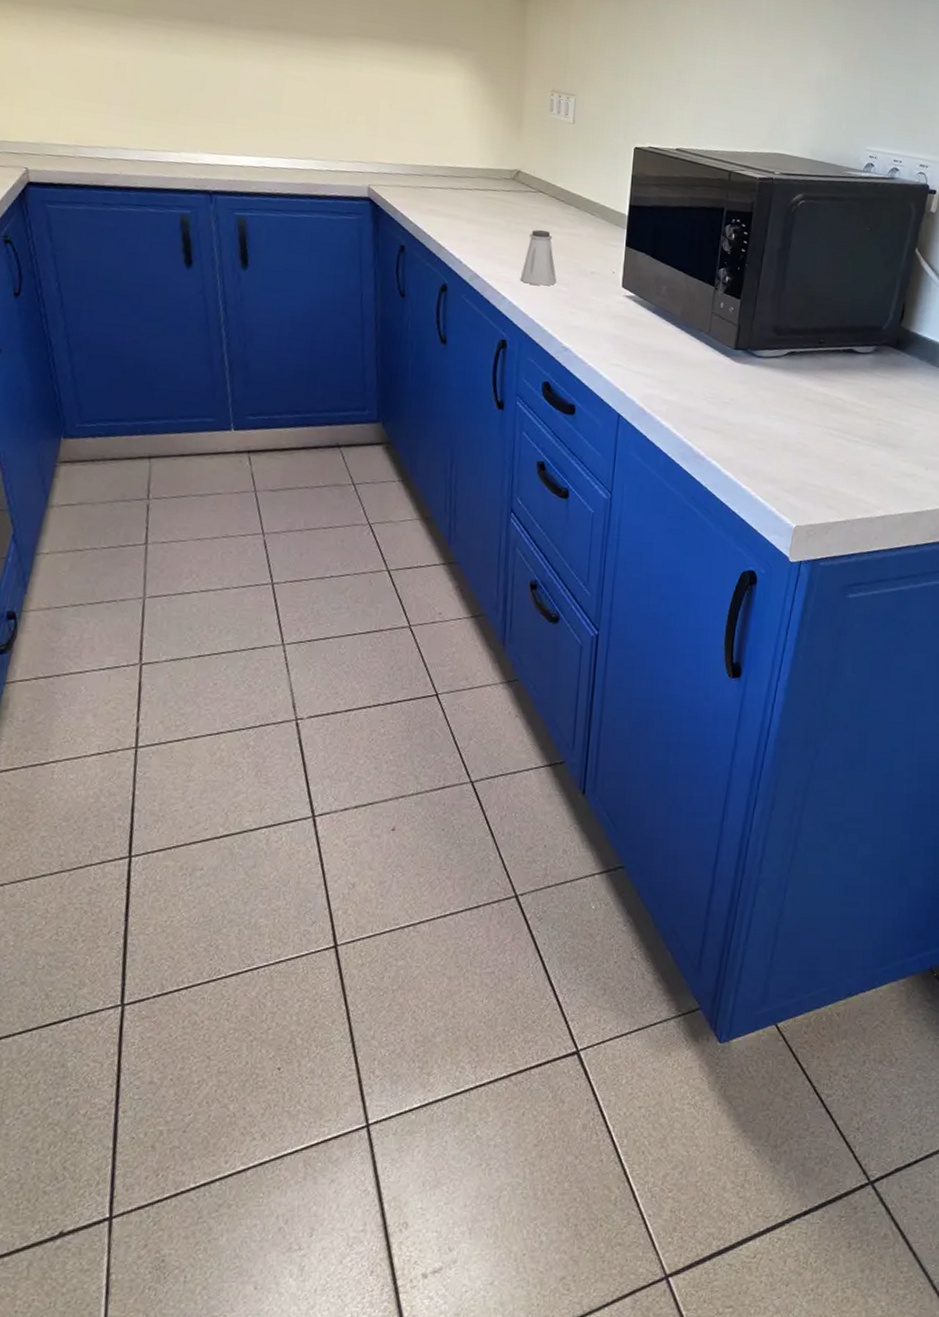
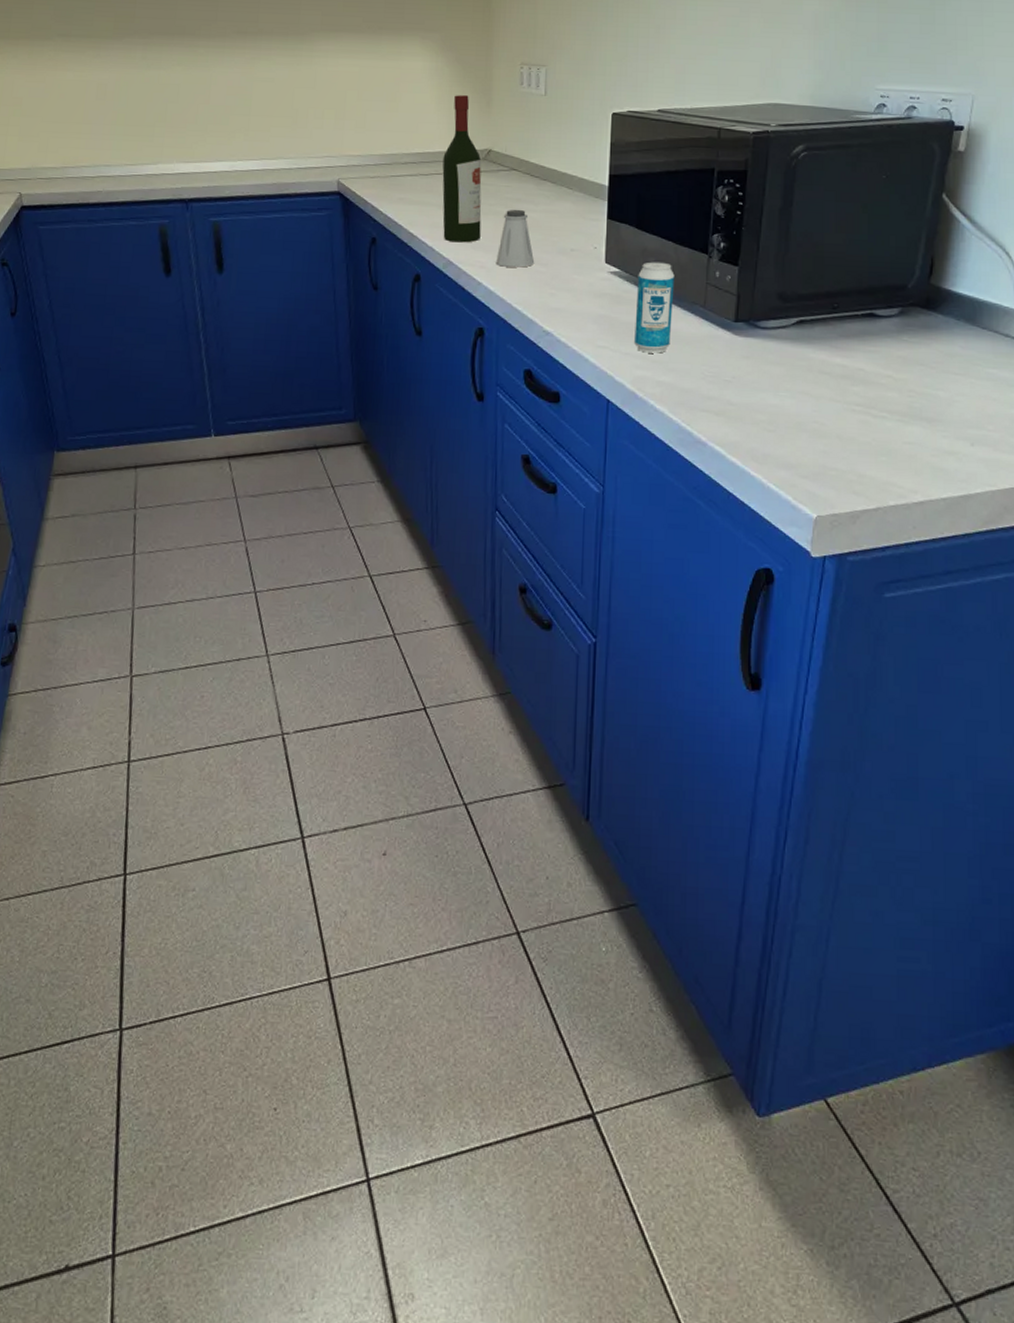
wine bottle: none [470,114,510,258] -> present [442,95,482,243]
beverage can: none [645,289,684,374] -> present [635,262,675,354]

